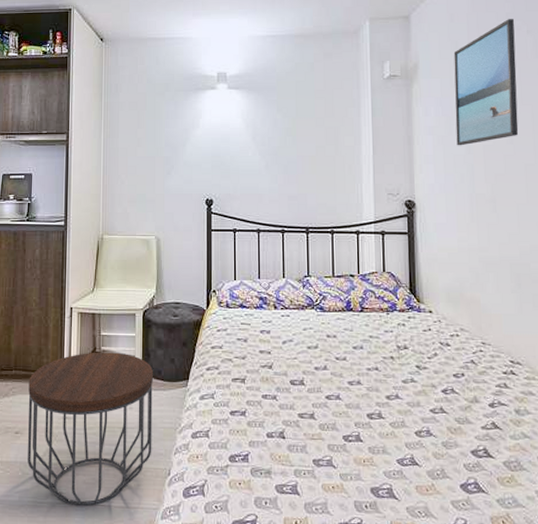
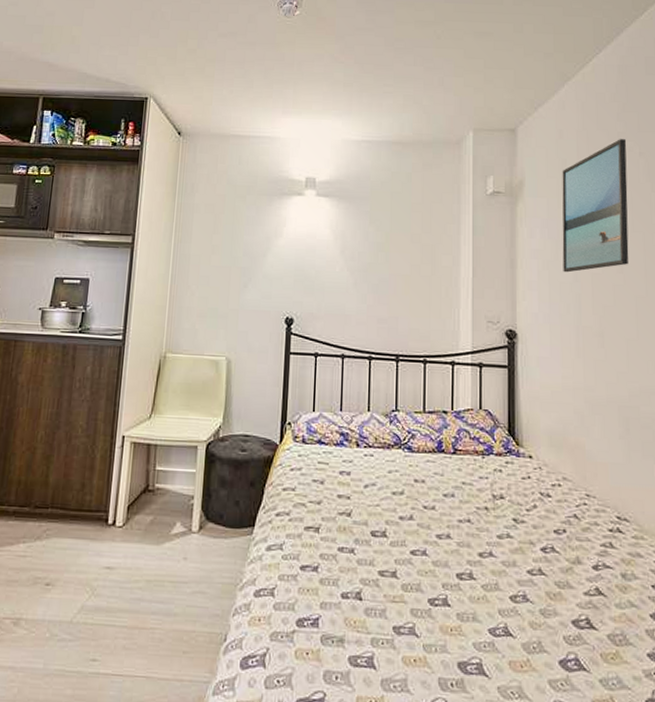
side table: present [28,352,153,506] -> none [57,489,214,677]

